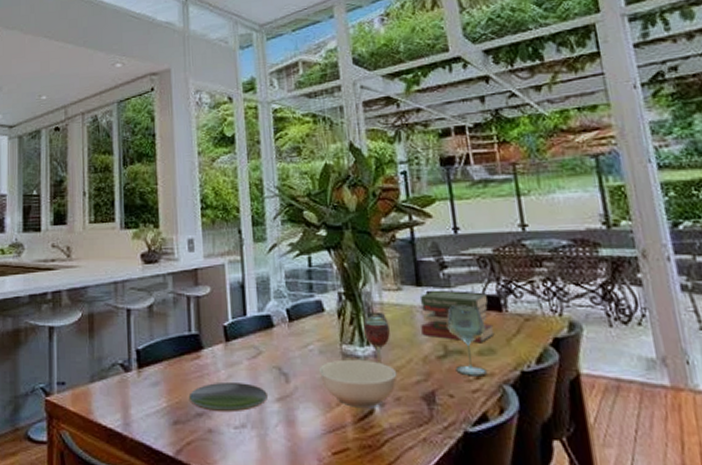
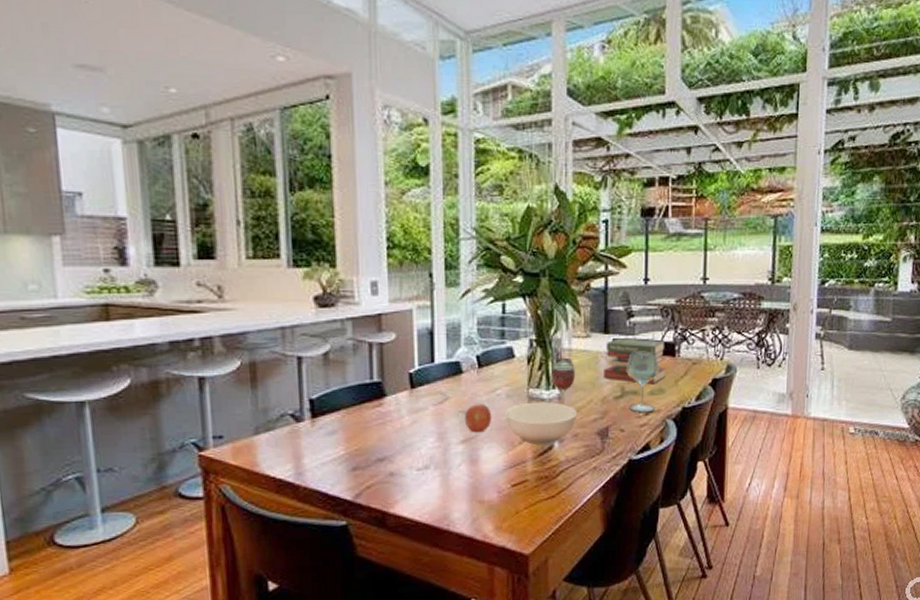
plate: present [188,381,269,413] -> none [369,427,454,457]
fruit: none [279,359,307,391] -> present [465,404,492,433]

